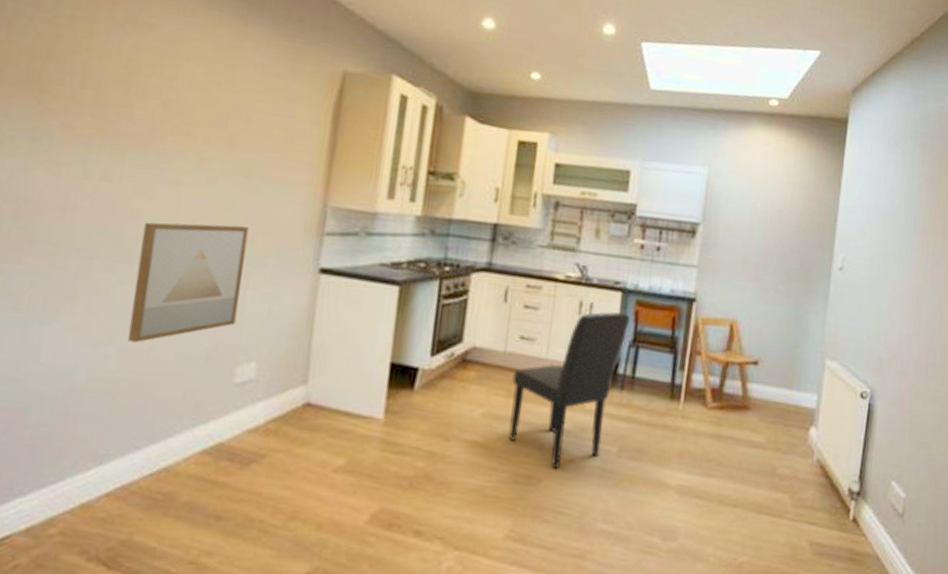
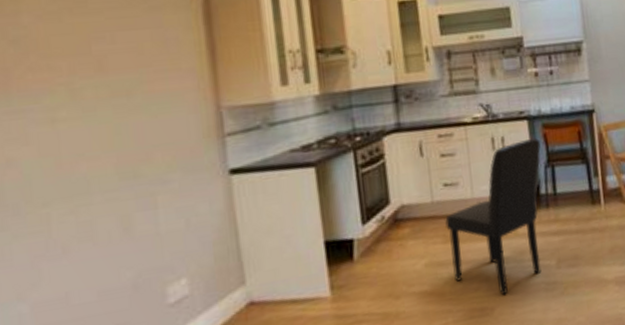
wall art: present [127,222,249,343] -> none [25,148,154,294]

